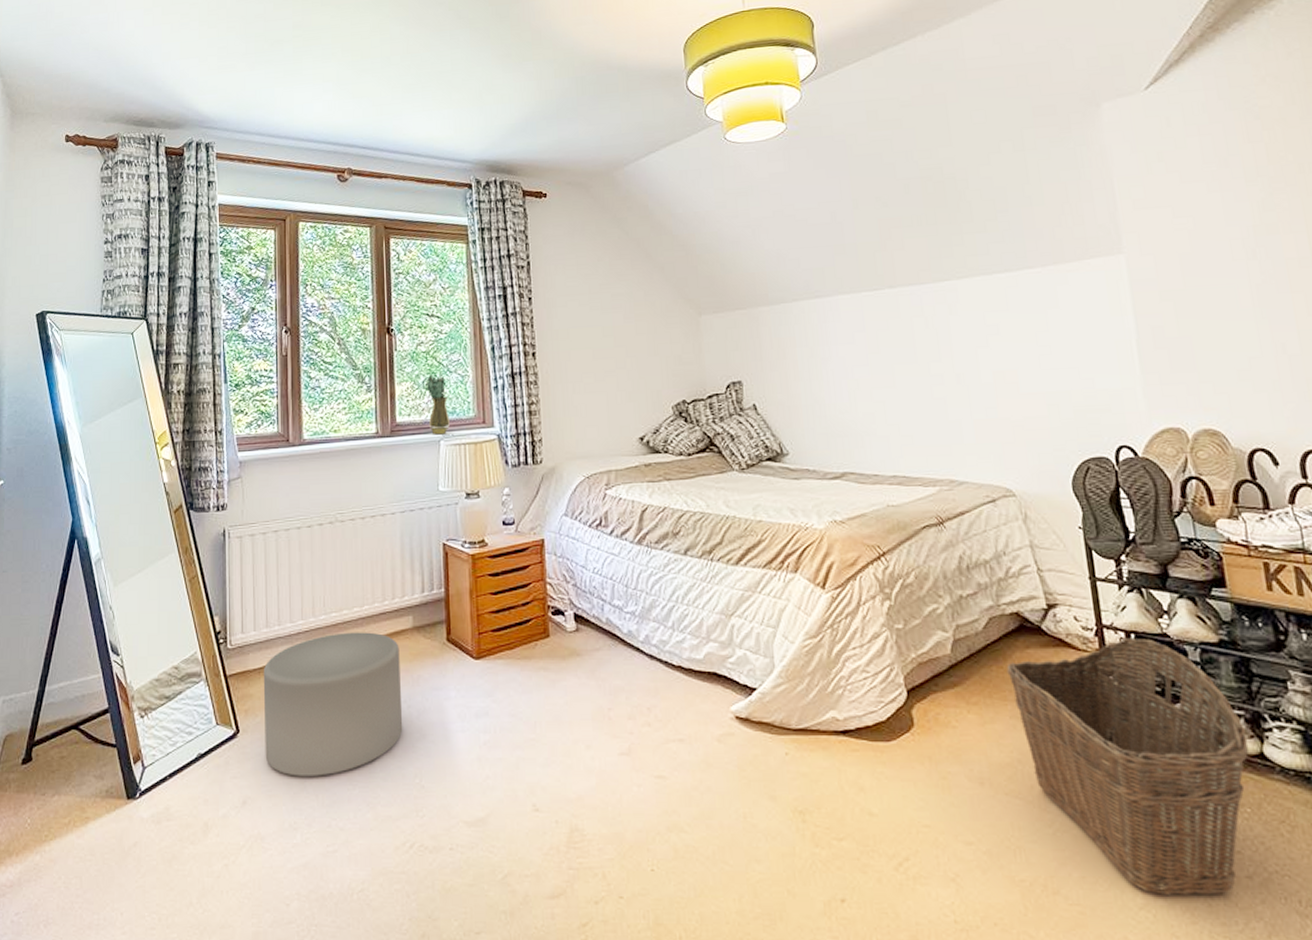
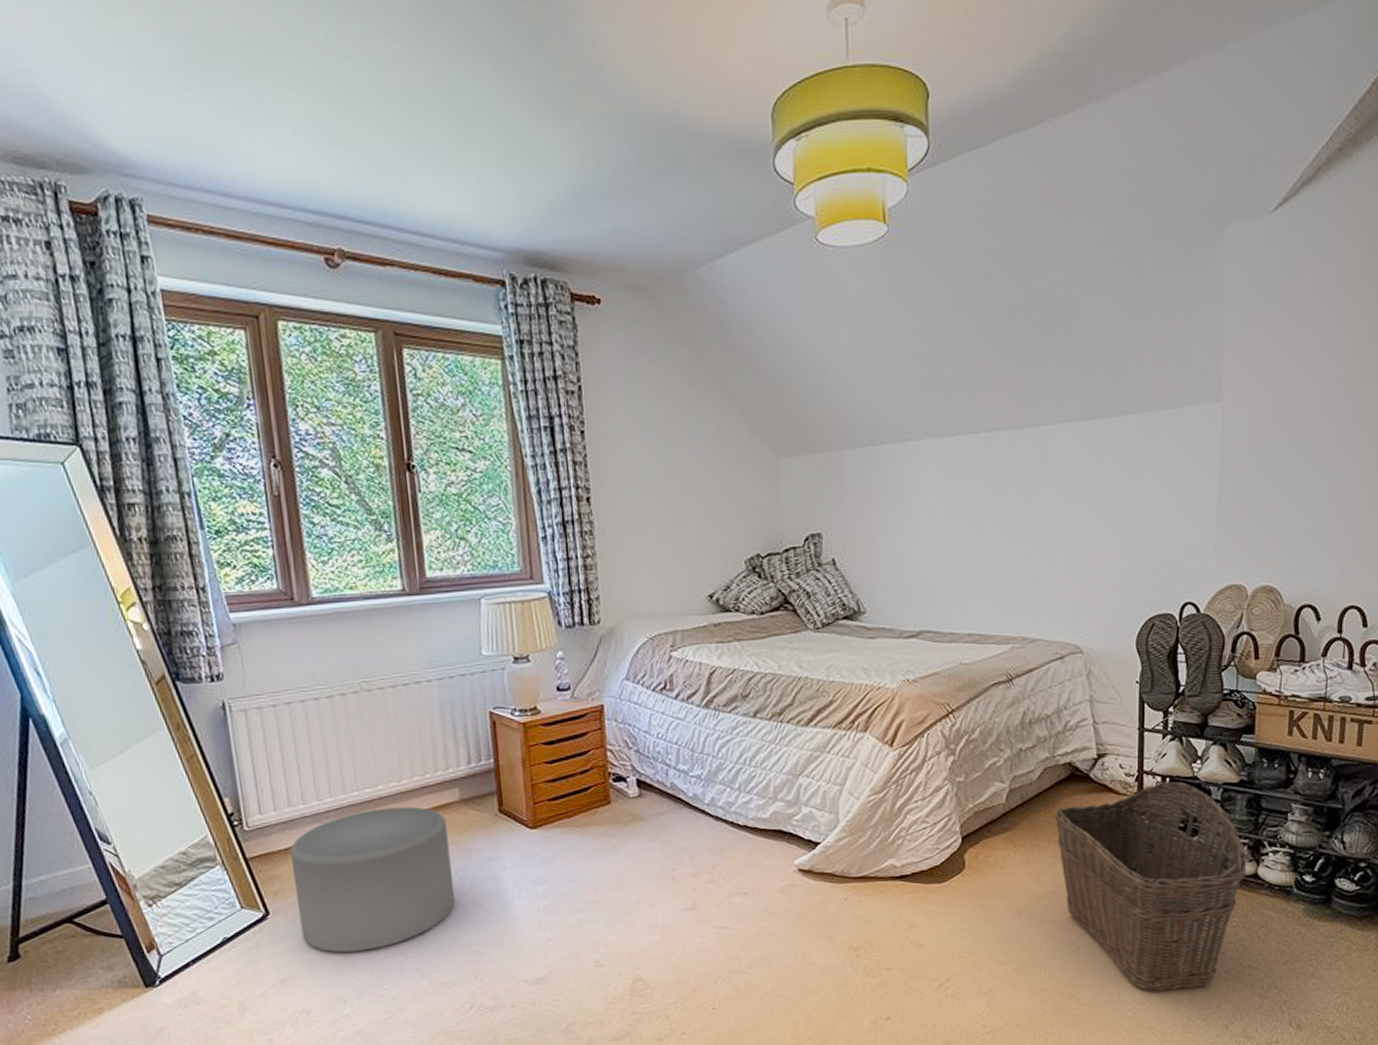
vase: present [424,374,450,435] -> none [458,521,491,593]

